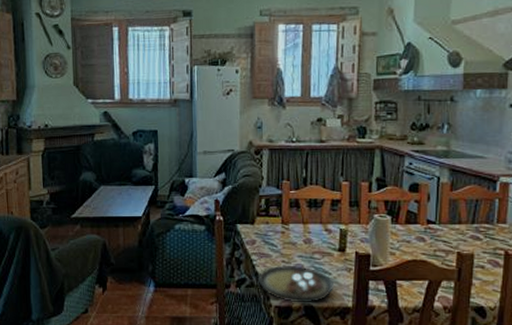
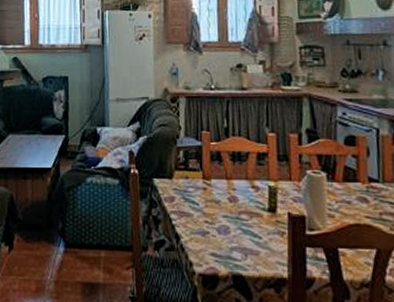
plate: present [257,265,335,303] -> none [178,226,267,272]

